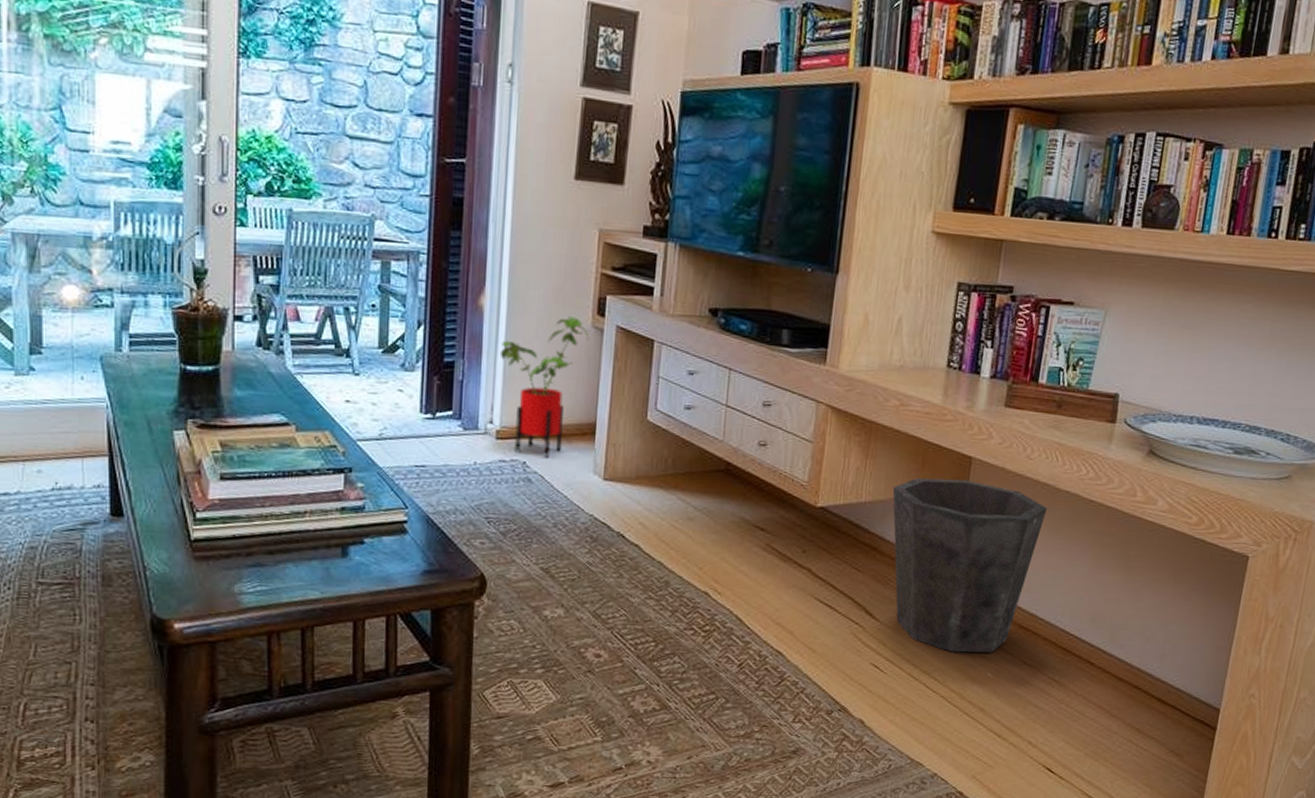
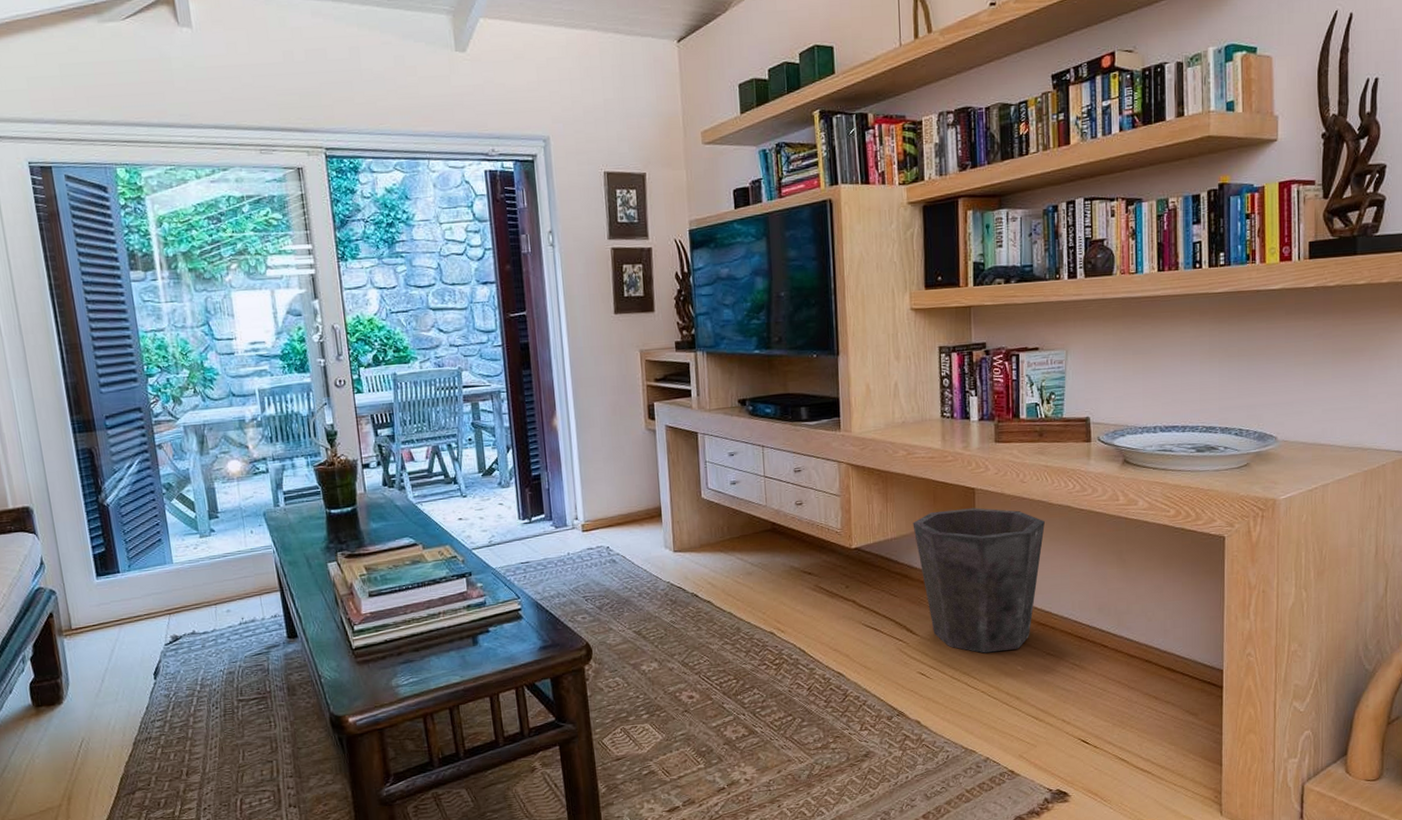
house plant: present [499,316,589,458] -> none [575,424,644,541]

